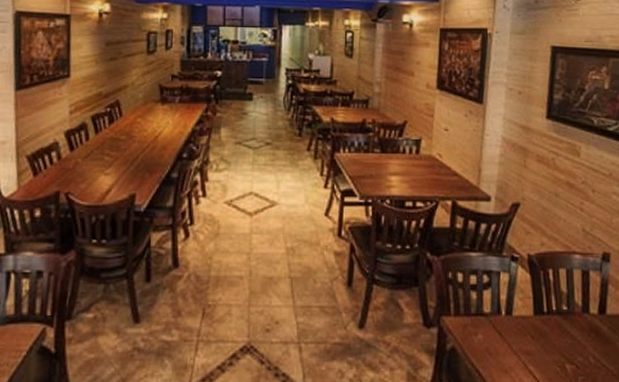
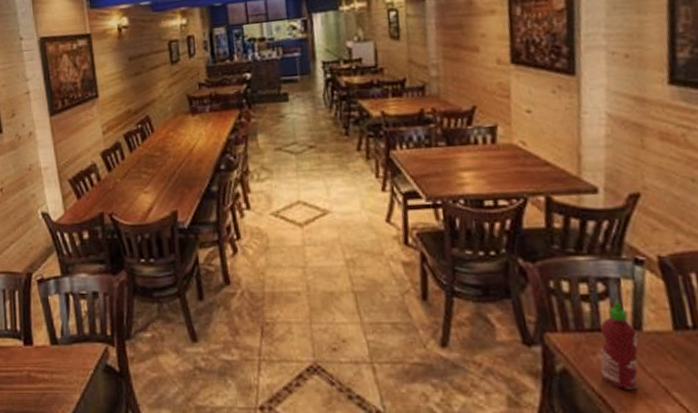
hot sauce: none [480,289,509,364] -> present [600,300,639,389]

